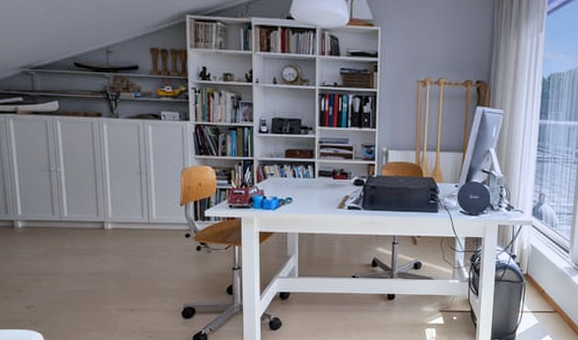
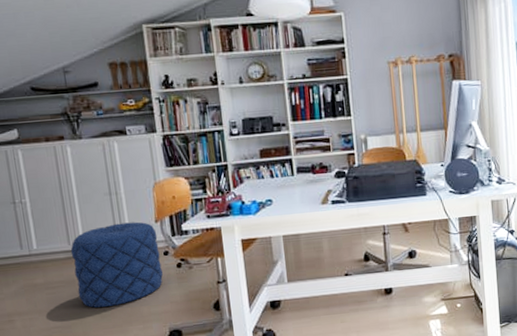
pouf: none [99,202,182,279] -> present [70,221,163,308]

